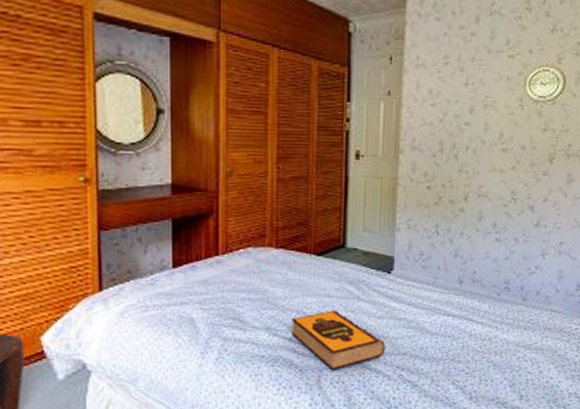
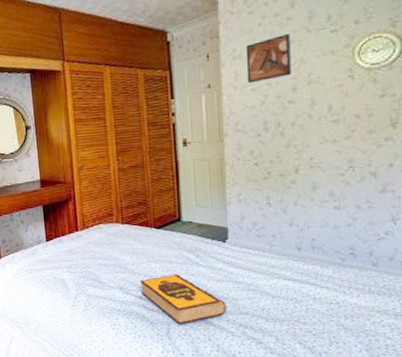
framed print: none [428,49,473,98] -> present [245,33,291,84]

